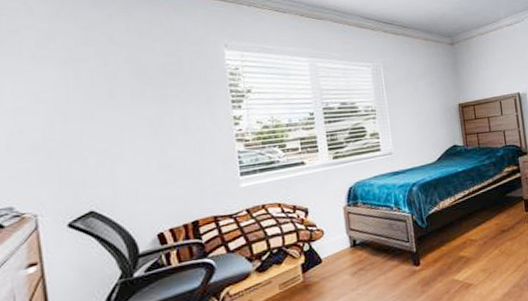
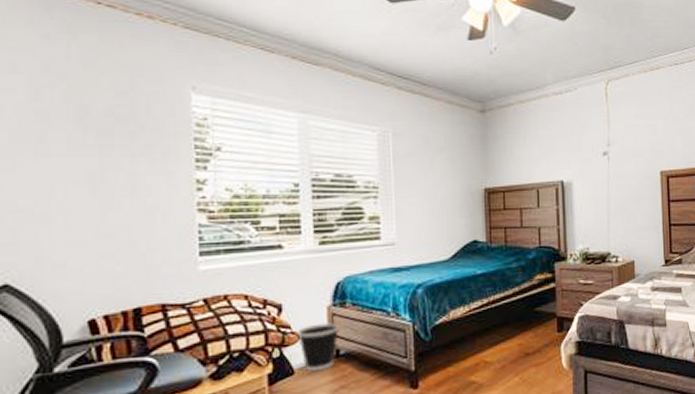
wastebasket: none [321,219,355,259] -> present [296,322,340,371]

